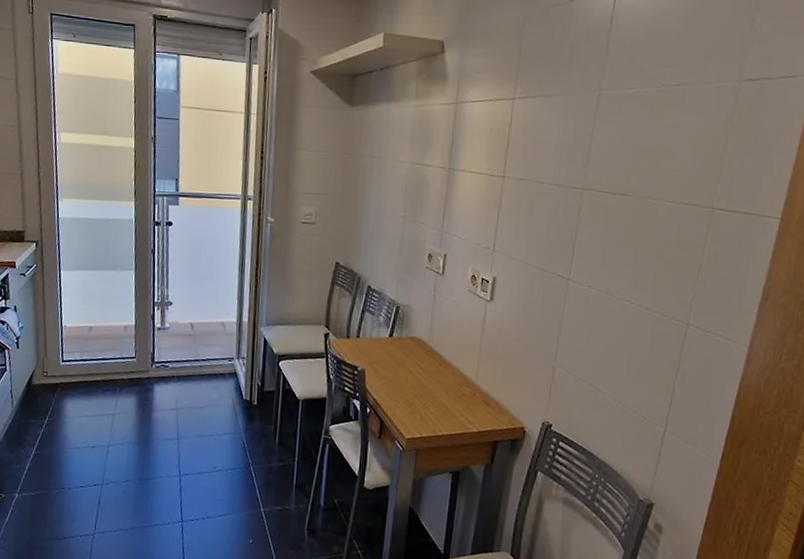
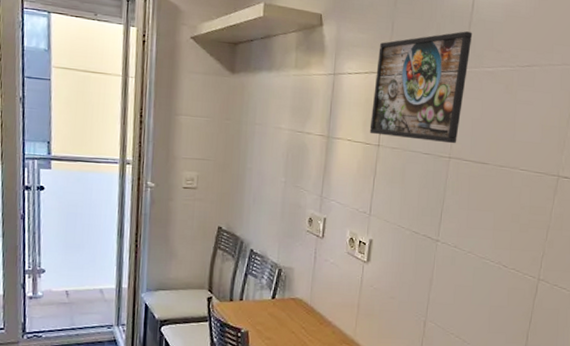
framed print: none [494,50,611,174] -> present [369,31,473,144]

